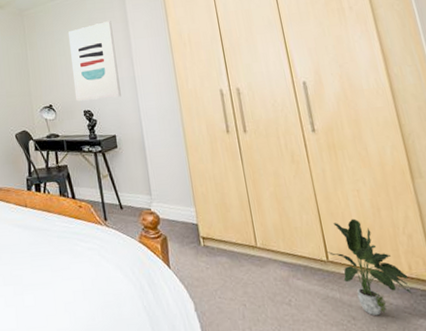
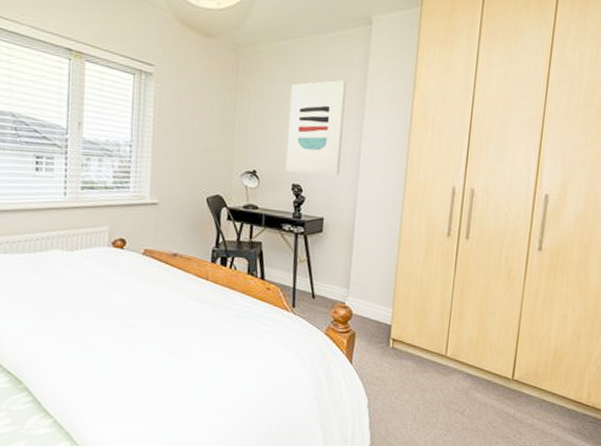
potted plant: present [326,218,412,316] -> none [514,343,585,435]

